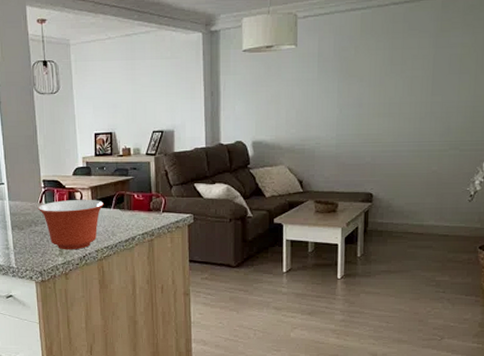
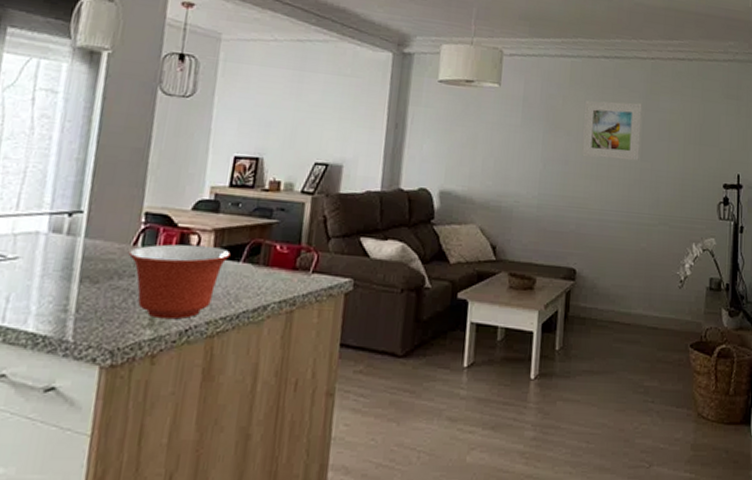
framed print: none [375,42,433,99] -> present [582,100,642,161]

